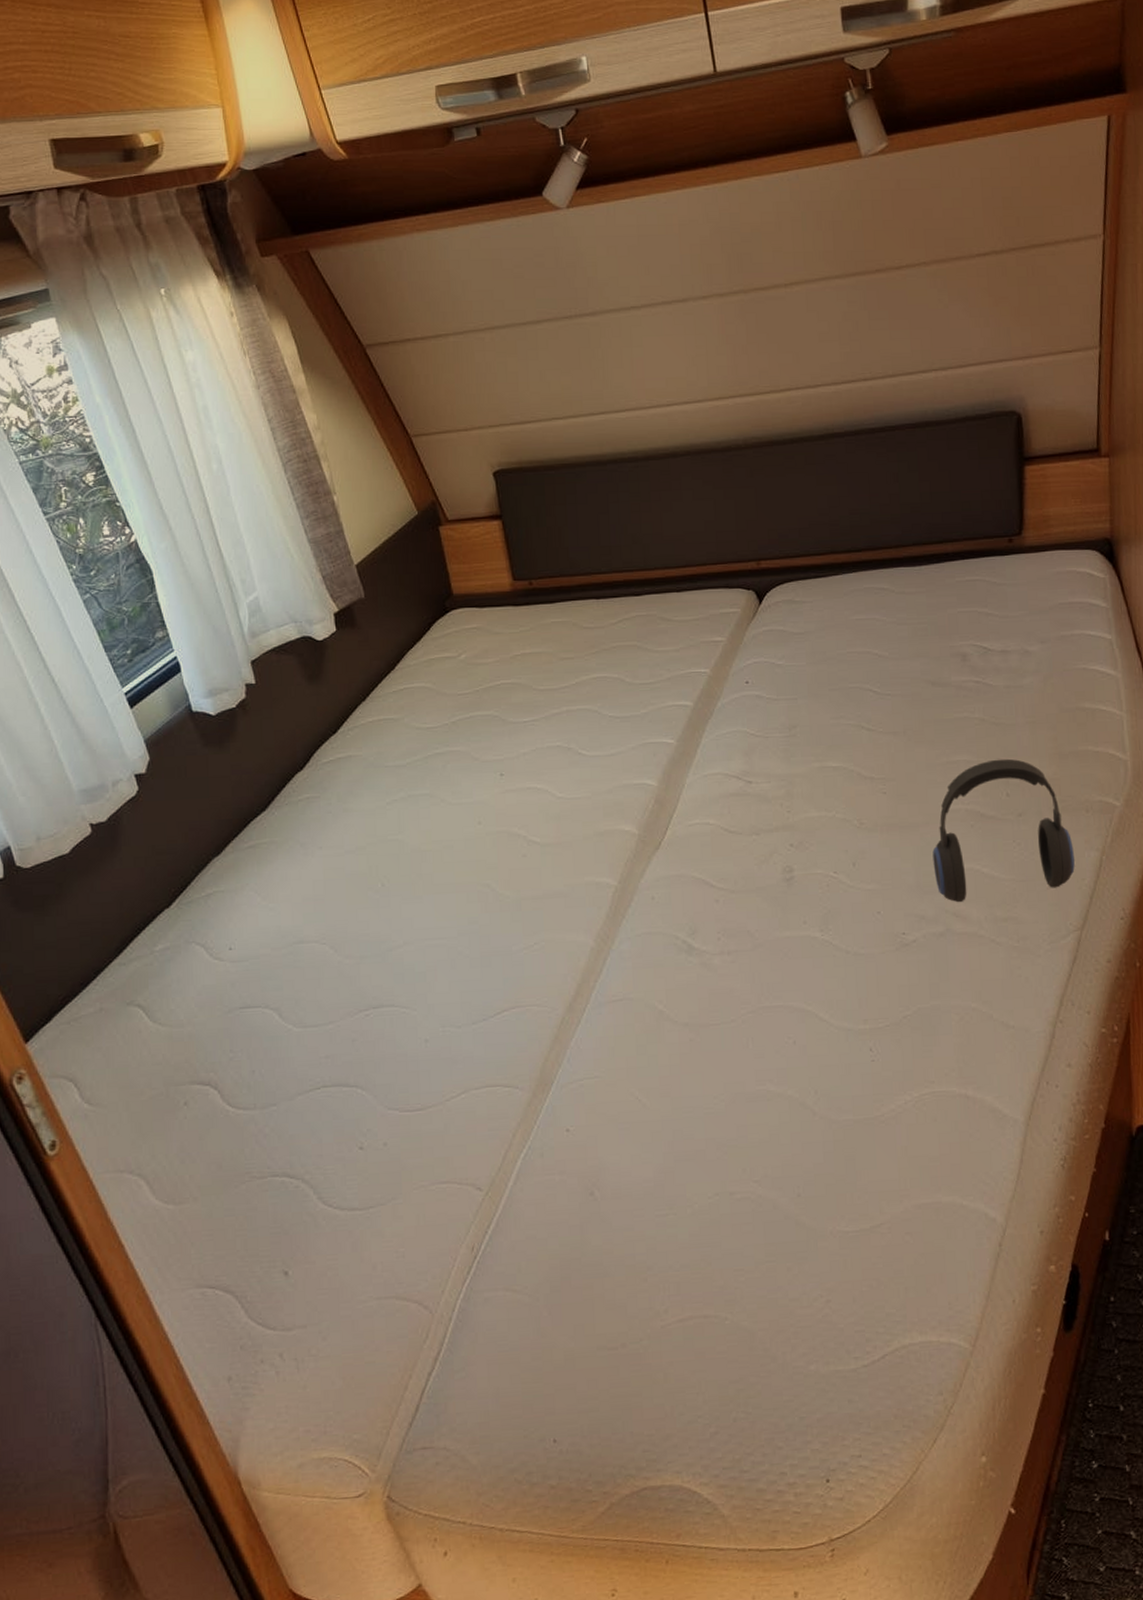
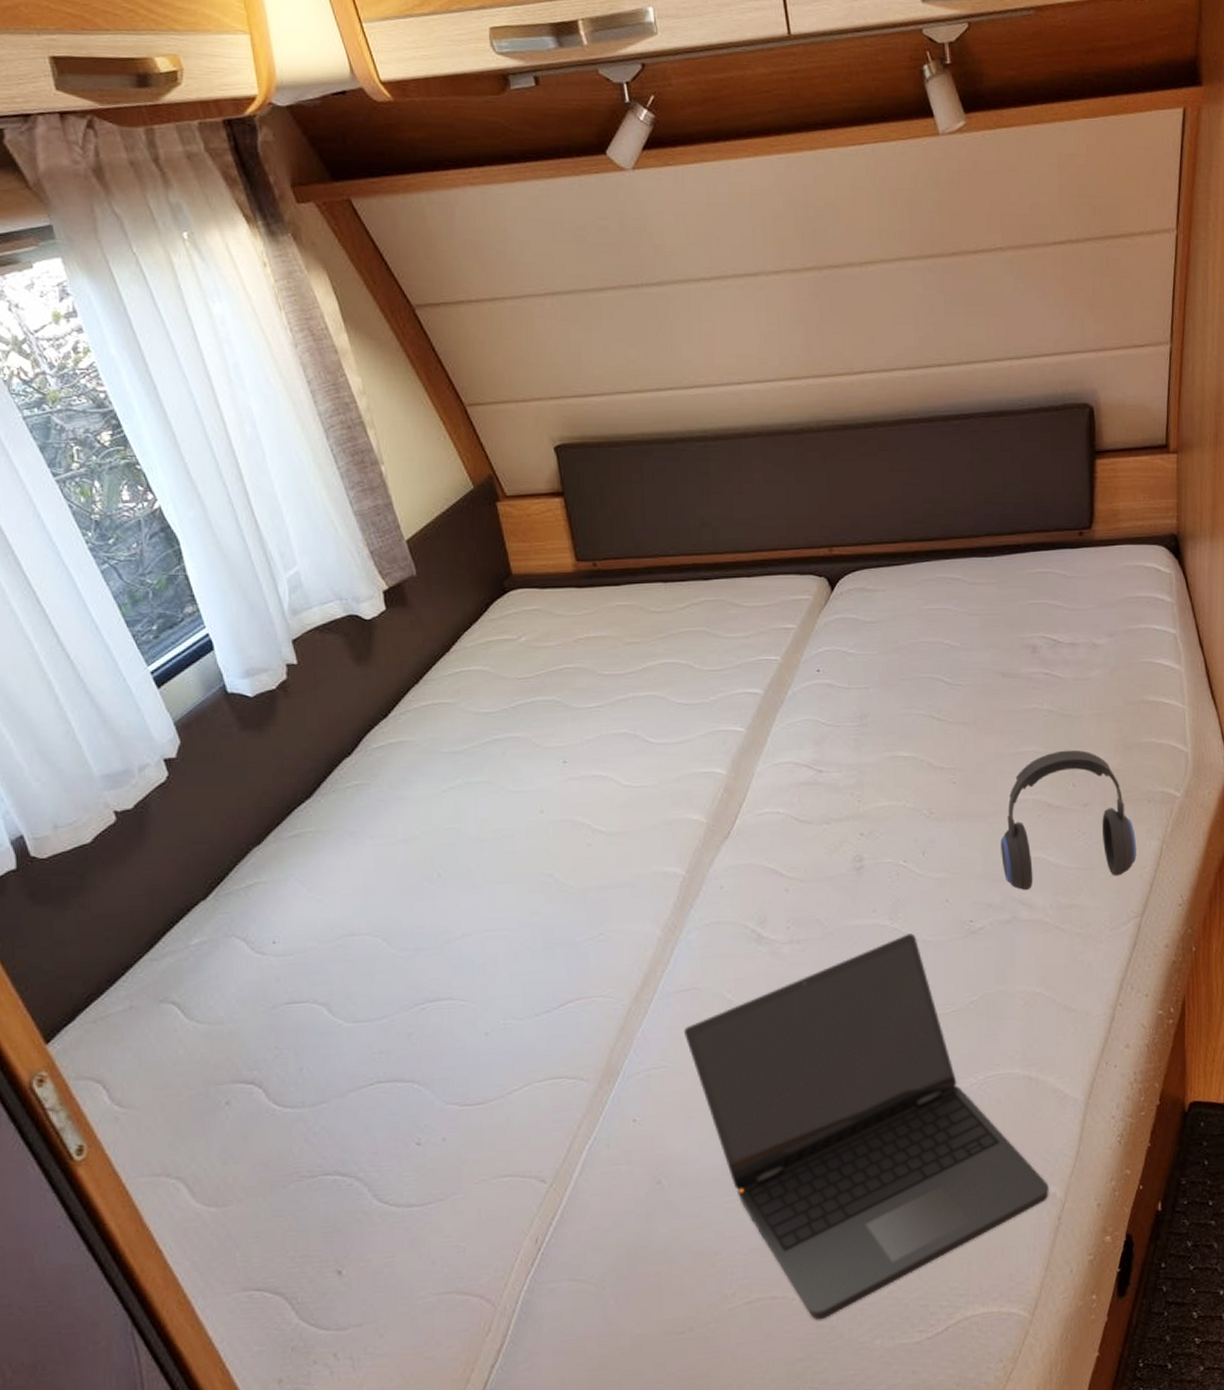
laptop: none [615,946,989,1342] -> present [683,933,1049,1320]

